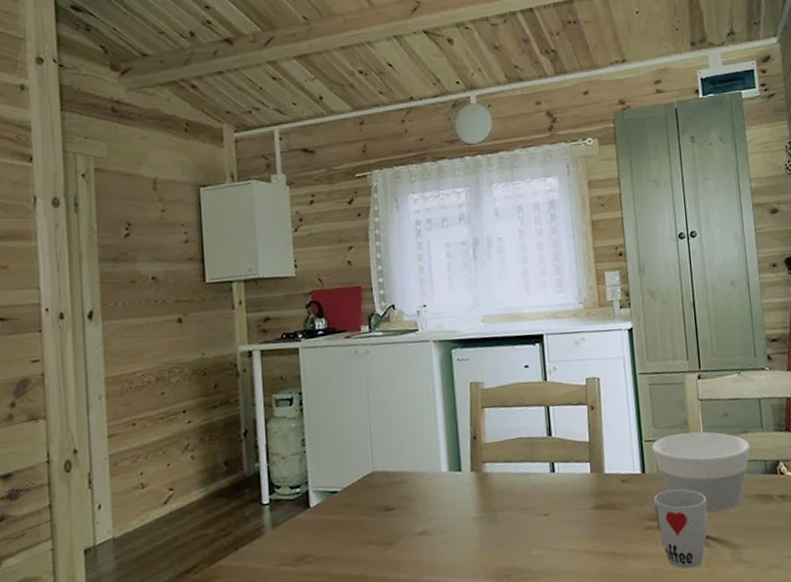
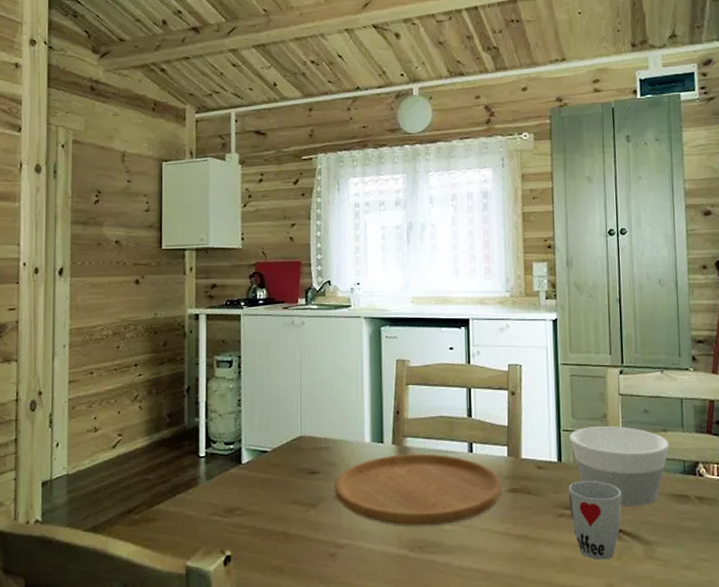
cutting board: none [412,477,587,555] -> present [334,453,502,526]

